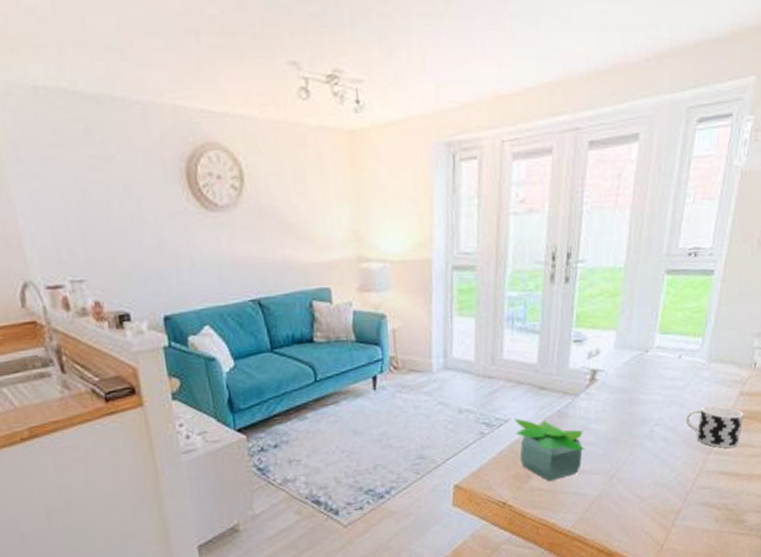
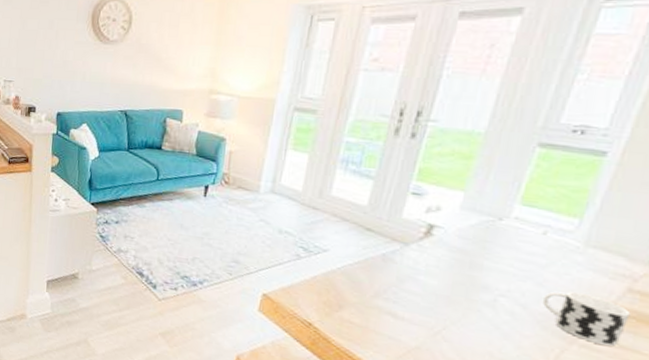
potted plant: present [515,418,586,481] -> none [333,250,409,319]

